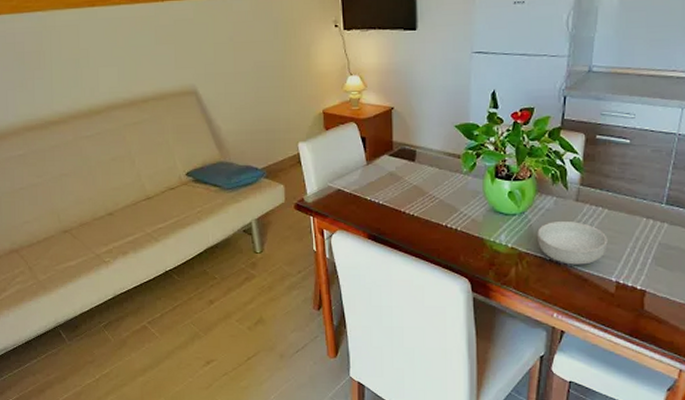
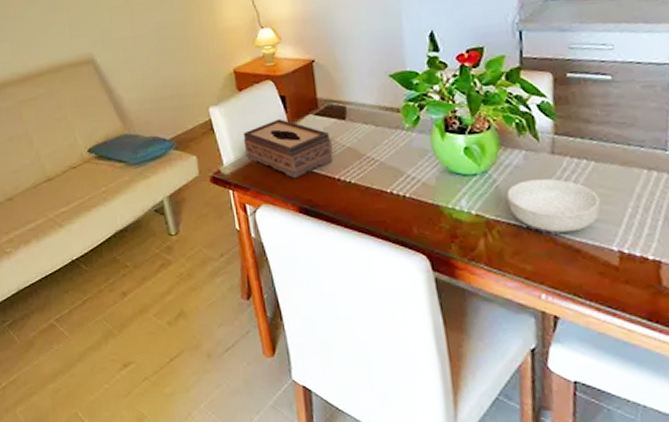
tissue box: none [326,157,401,210] -> present [243,119,334,179]

